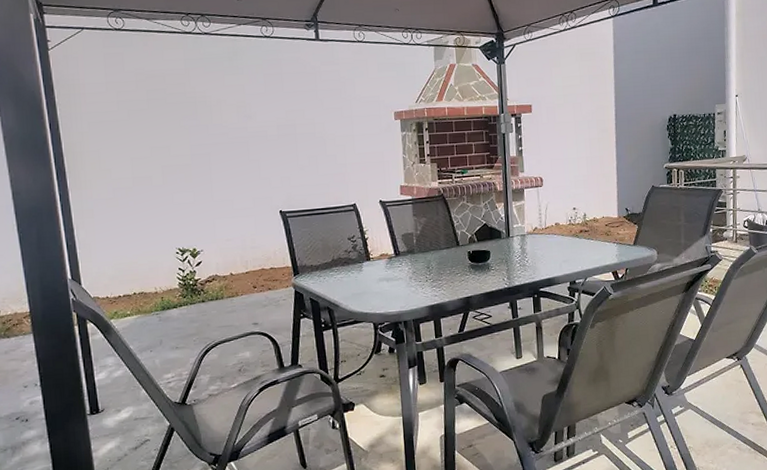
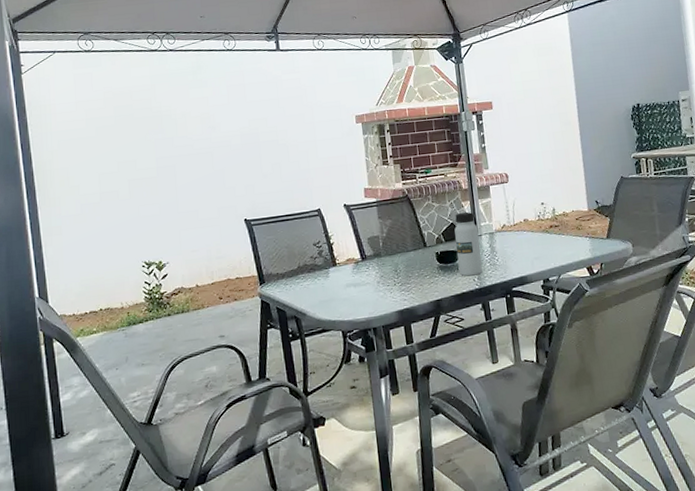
water bottle: none [487,213,512,276] -> present [454,212,483,276]

